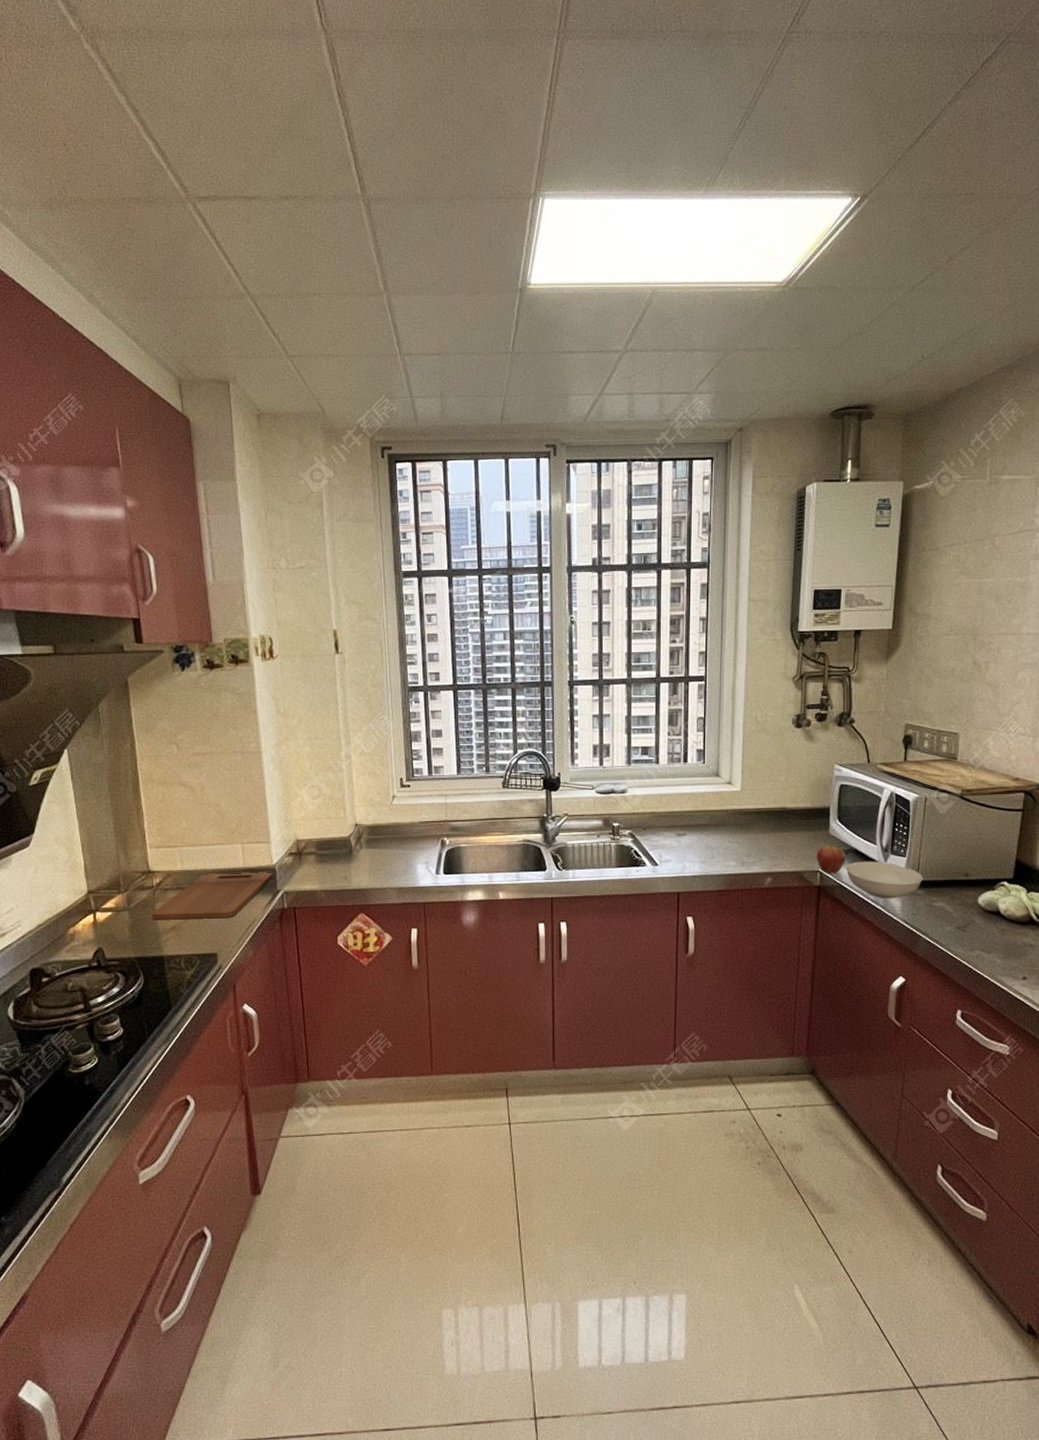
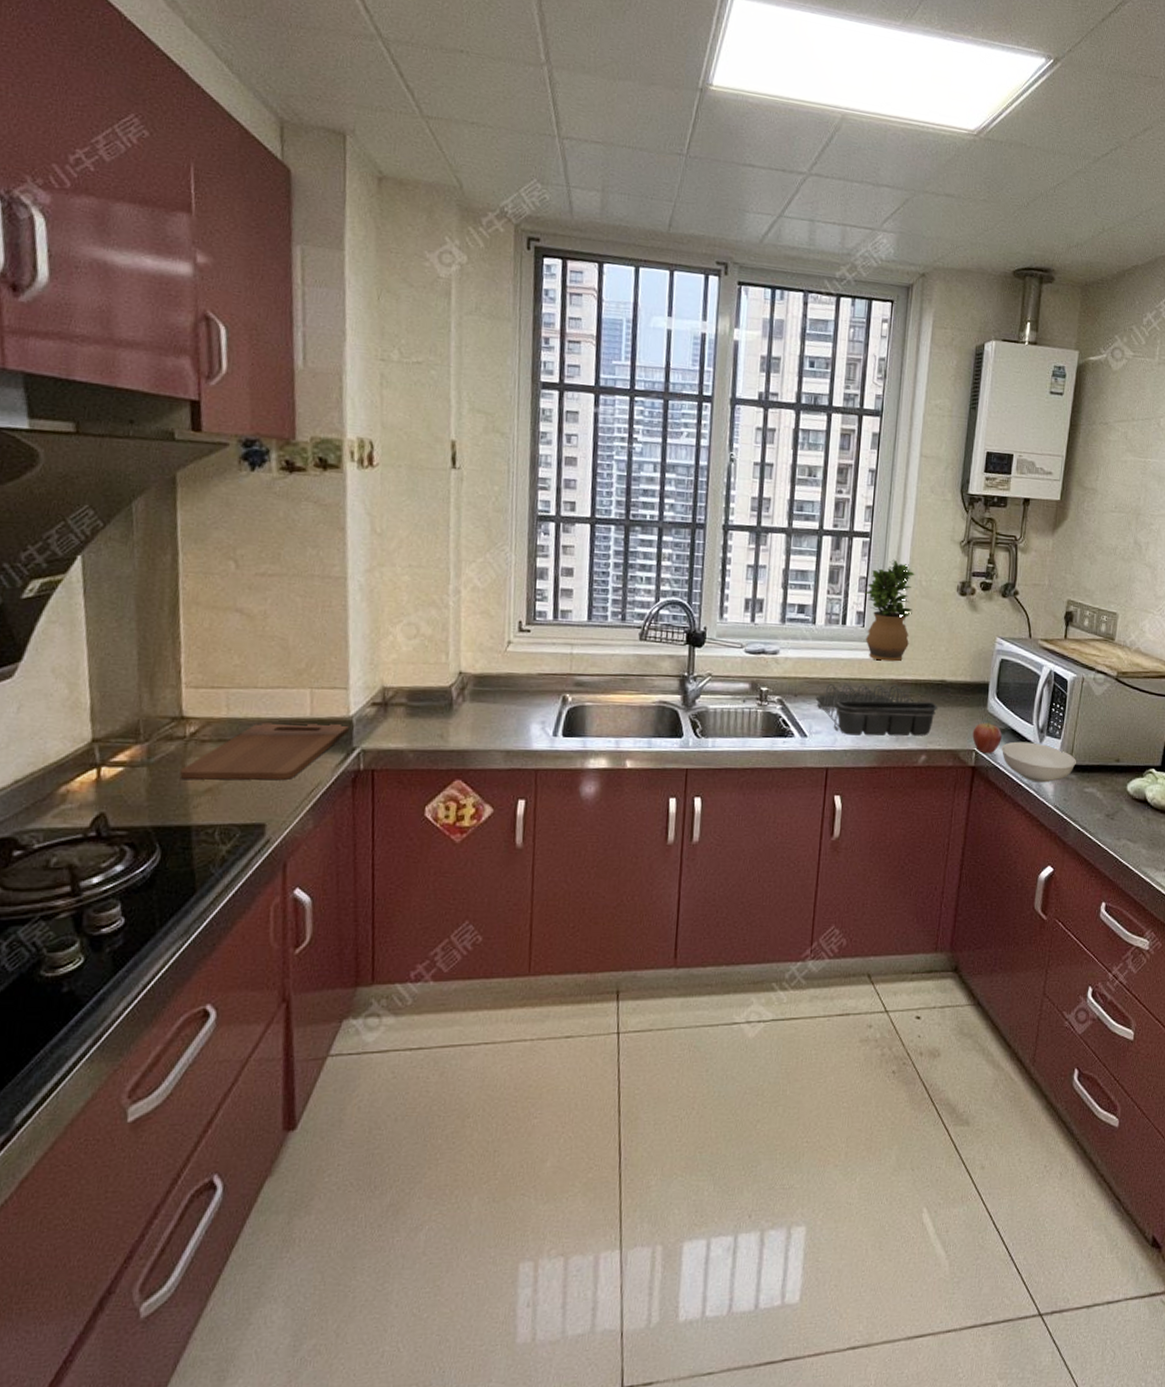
dish rack: none [663,814,781,862] -> present [815,683,938,737]
potted plant: none [703,699,750,793] -> present [864,559,915,662]

